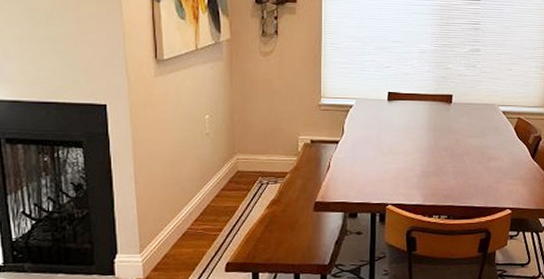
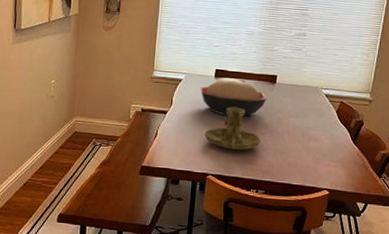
decorative bowl: none [373,100,444,141] -> present [200,78,267,117]
candle holder: none [381,132,440,176] -> present [205,107,261,150]

